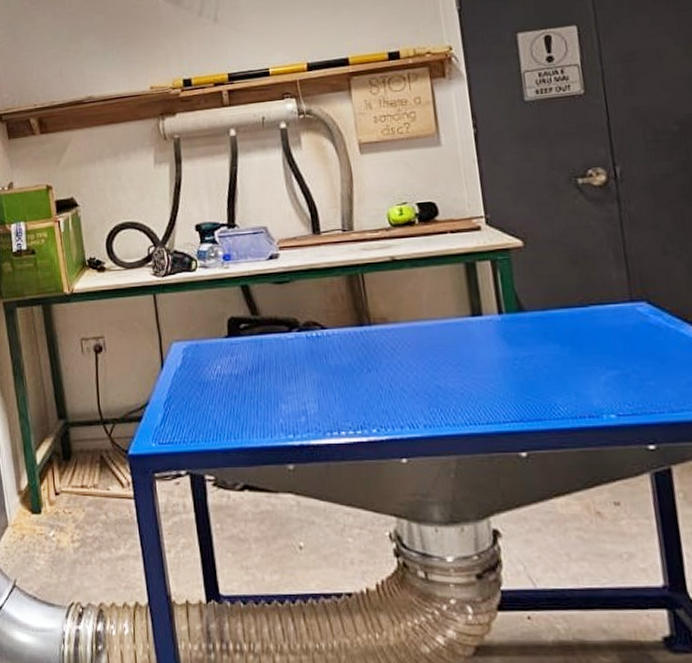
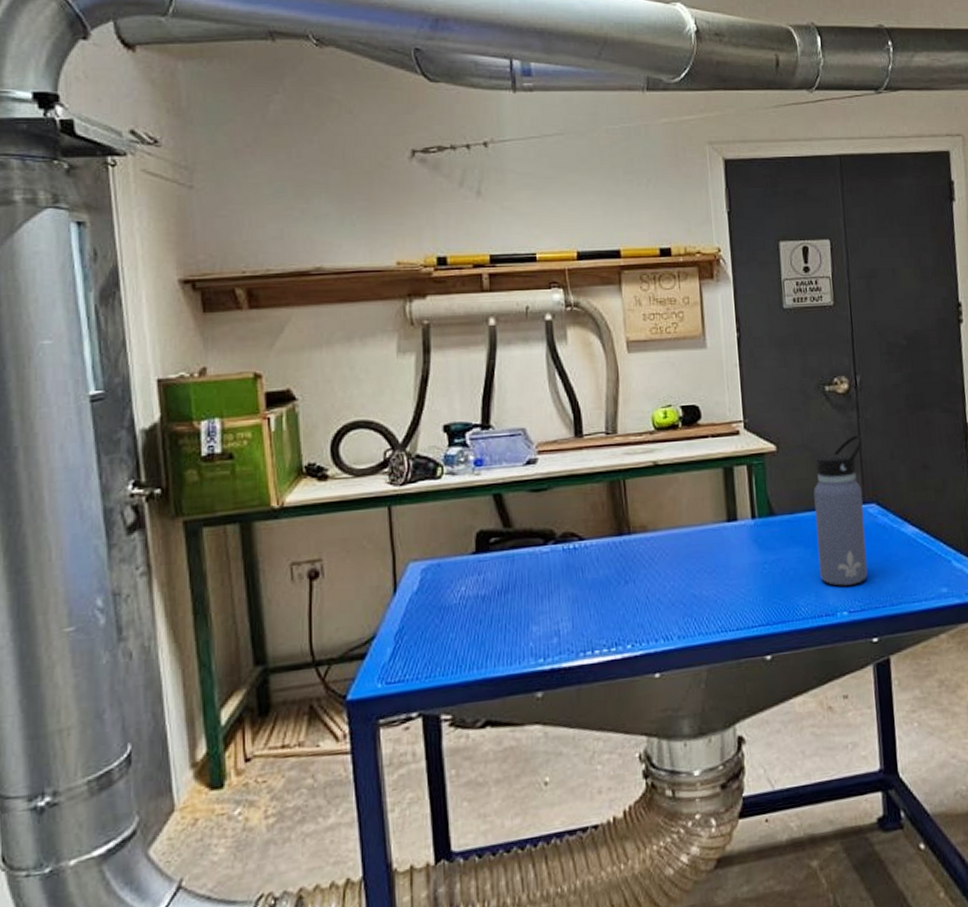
water bottle: none [568,229,639,387] -> present [813,435,868,586]

